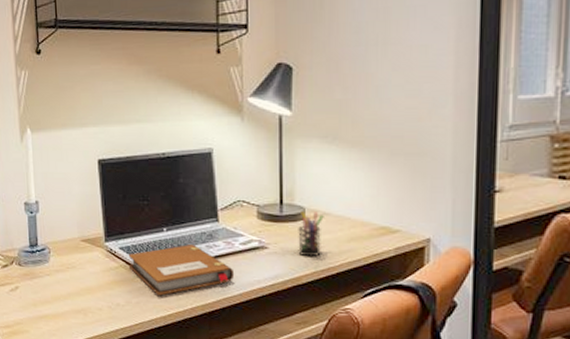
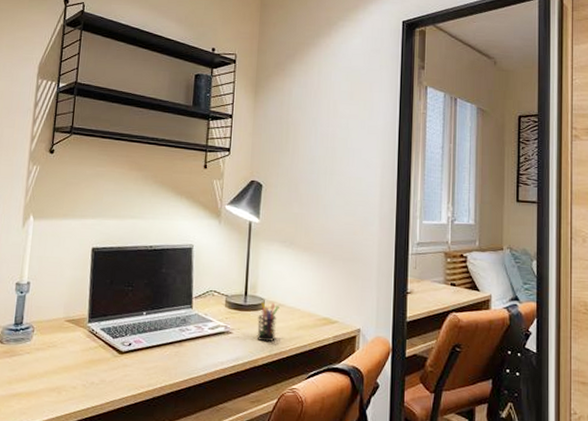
notebook: present [128,245,235,296] -> none [108,328,202,375]

